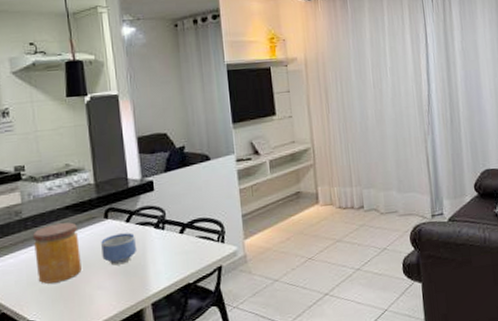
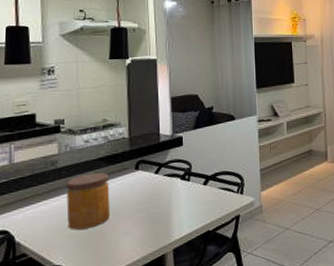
bowl: present [101,232,136,266] -> none [130,183,162,213]

